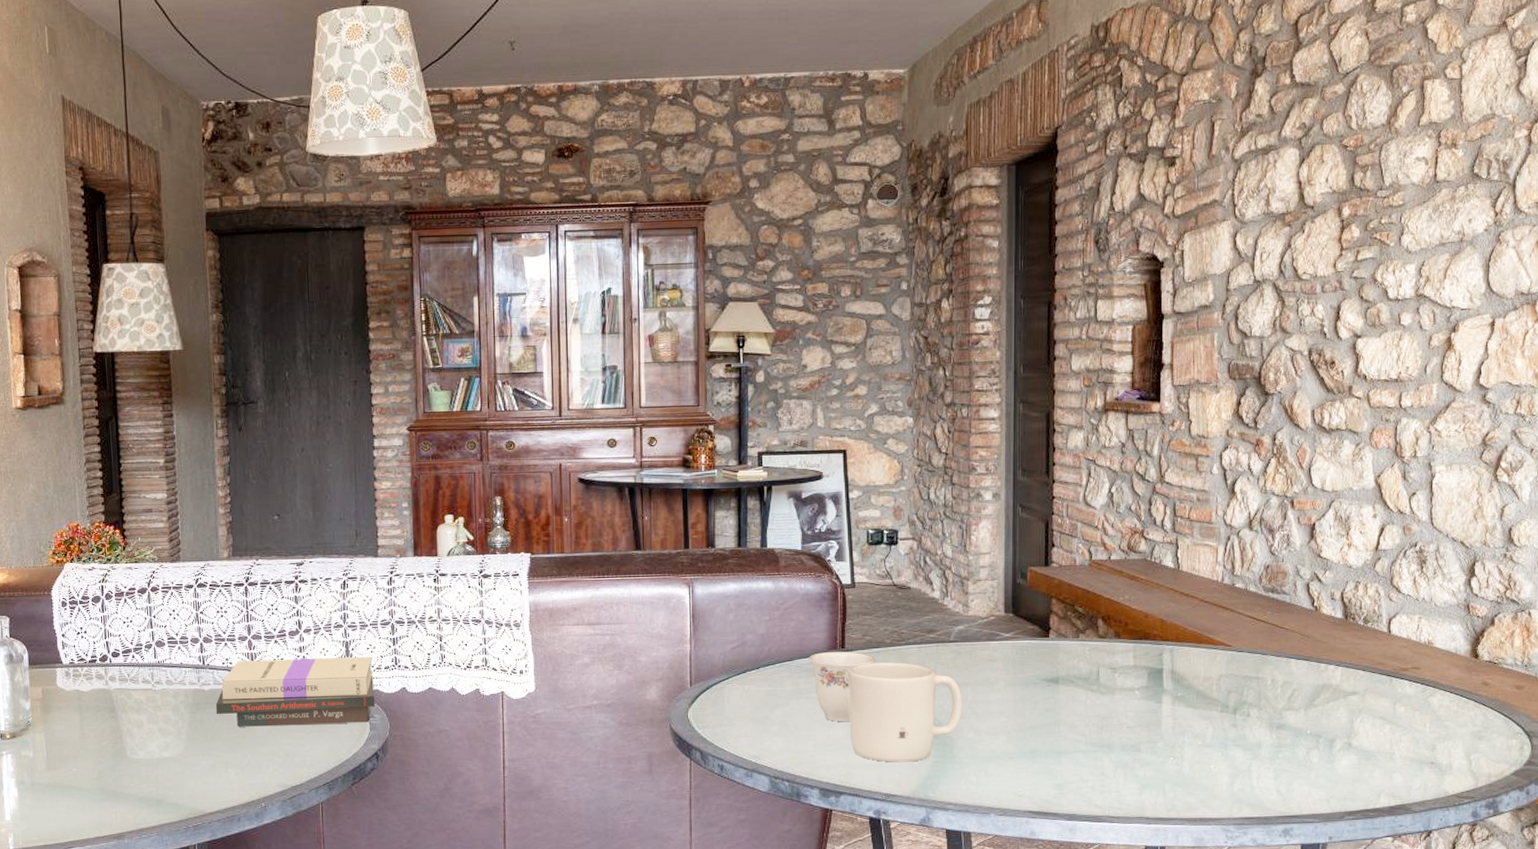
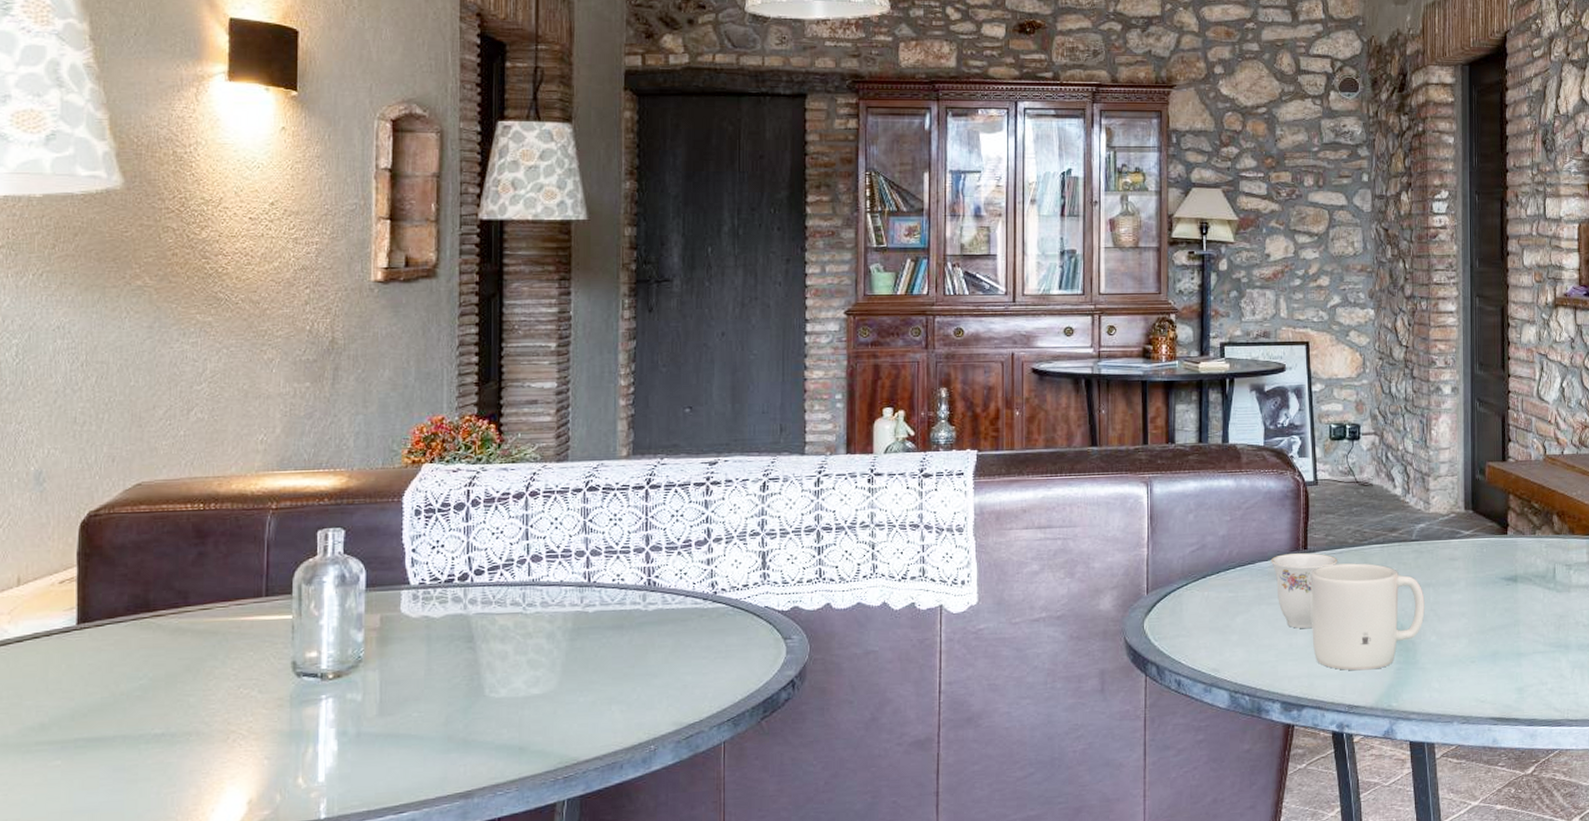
books: present [215,657,375,727] -> none [600,569,793,655]

